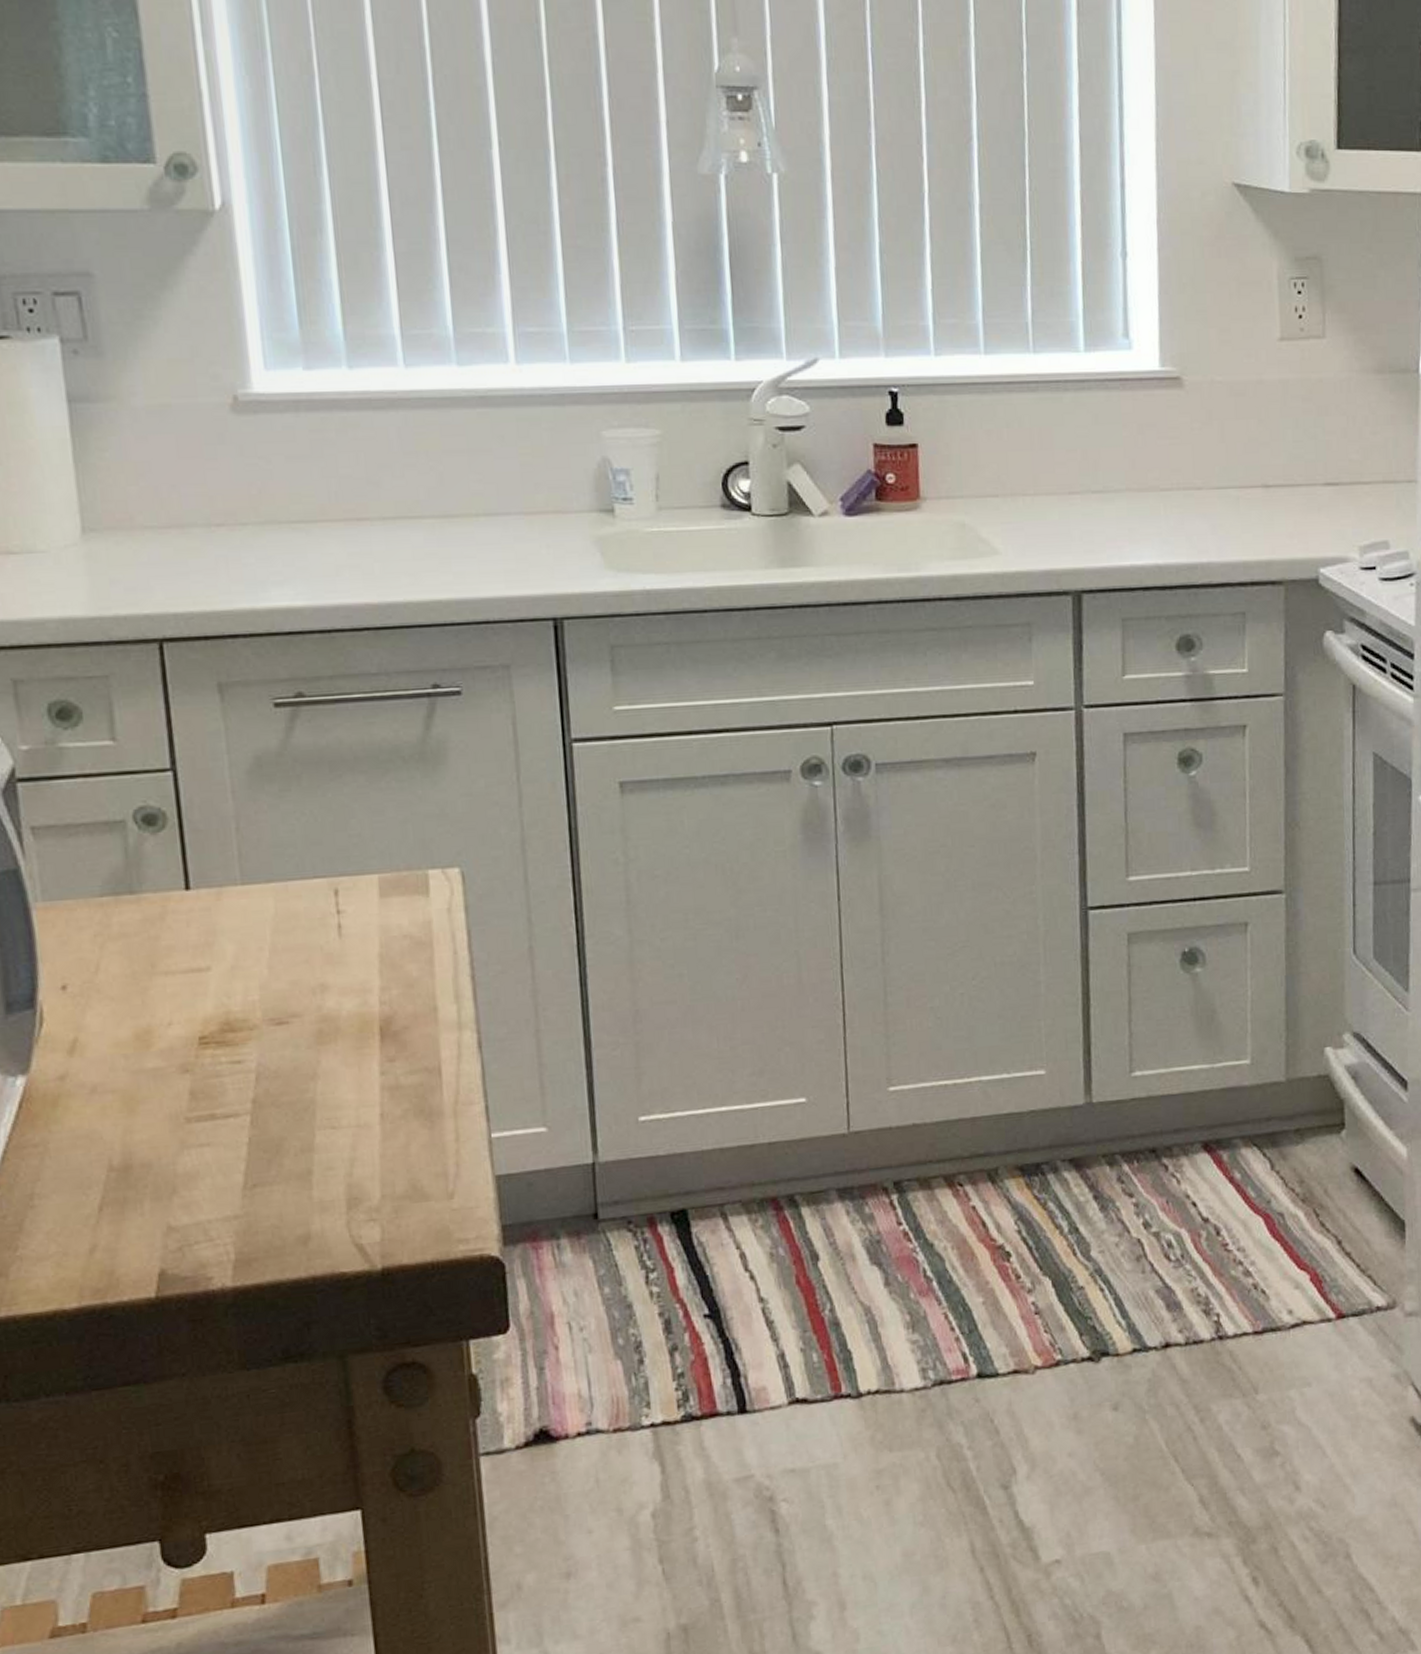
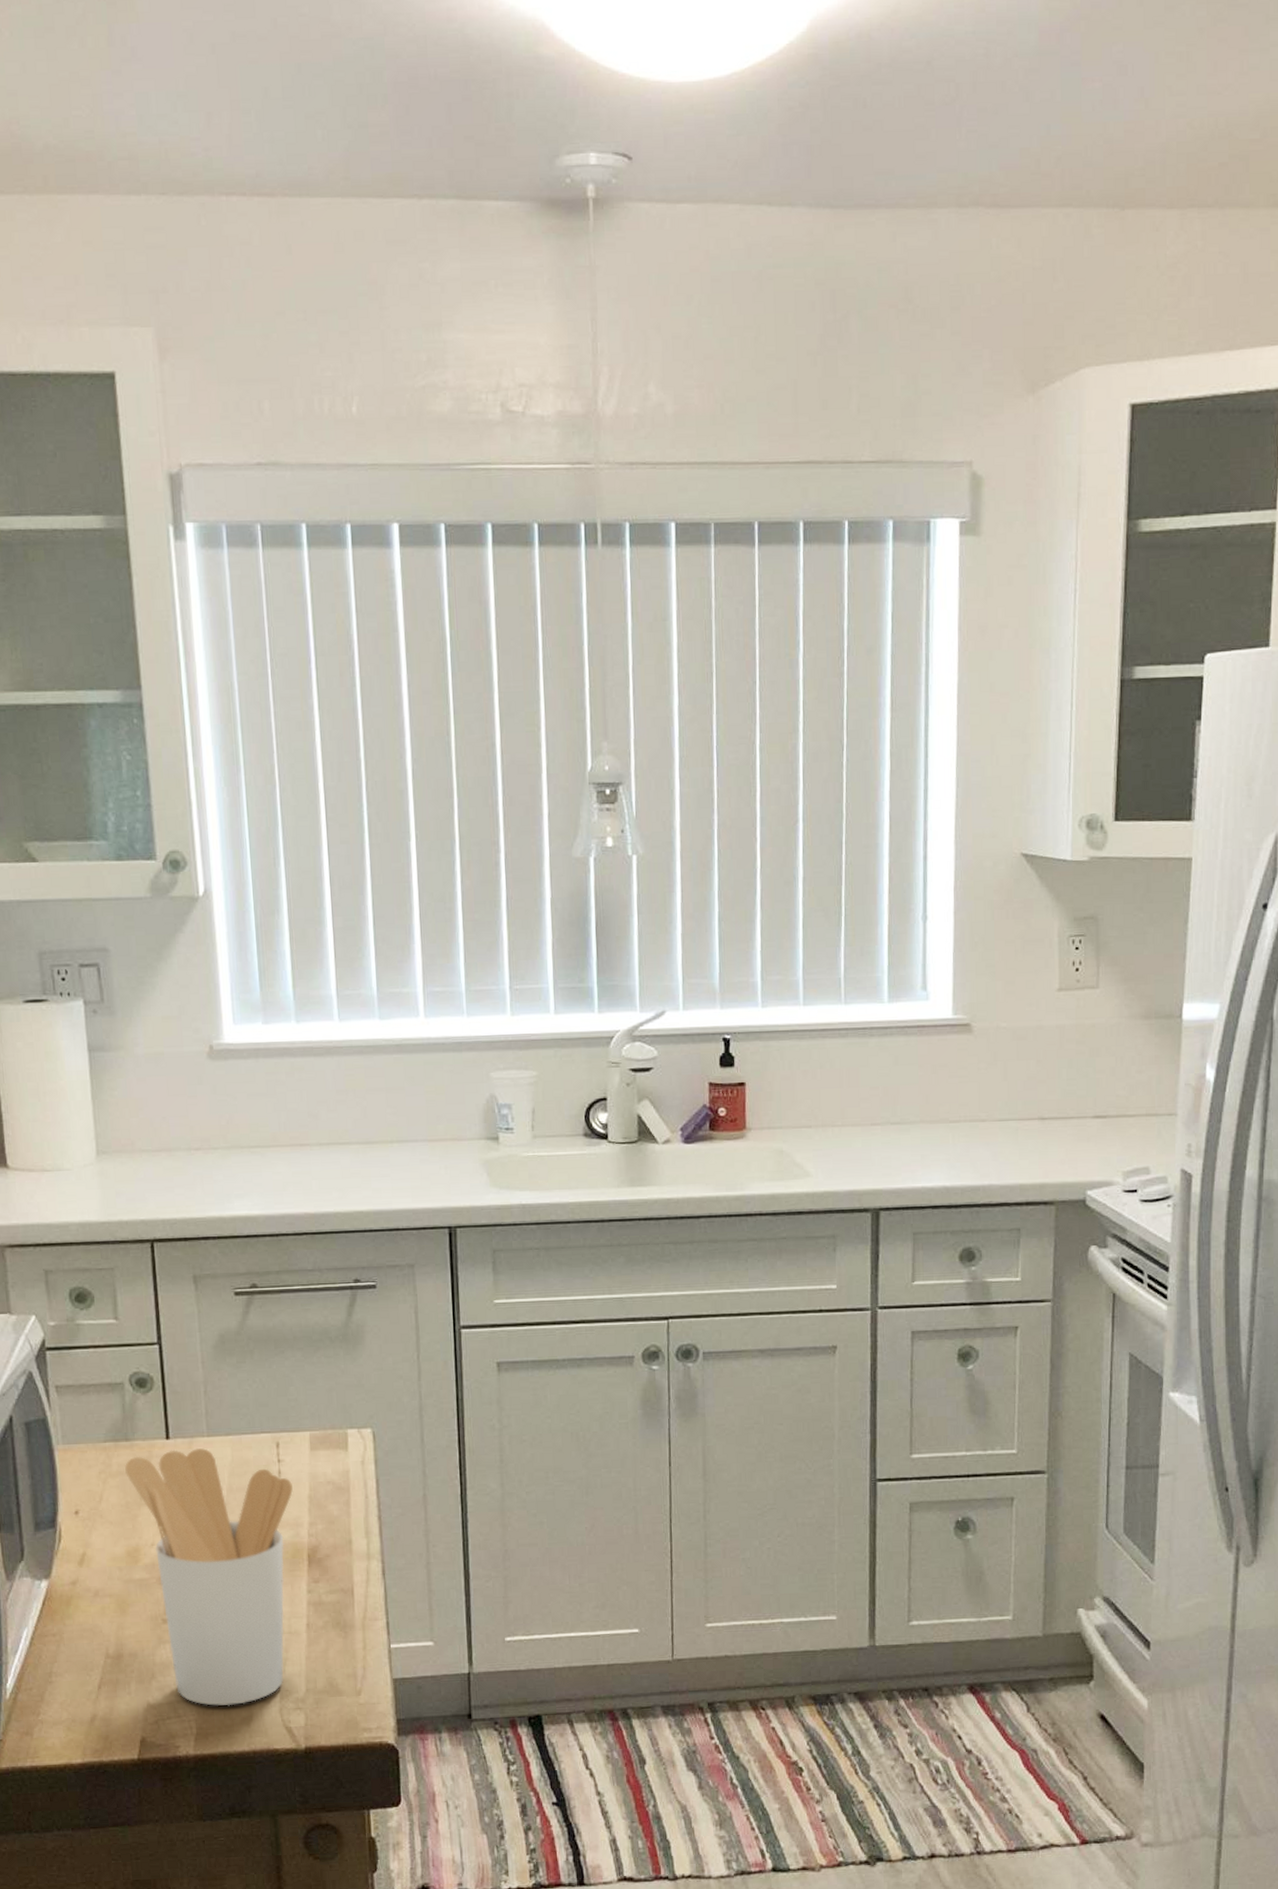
utensil holder: none [130,900,358,1224] -> present [125,1448,293,1706]

